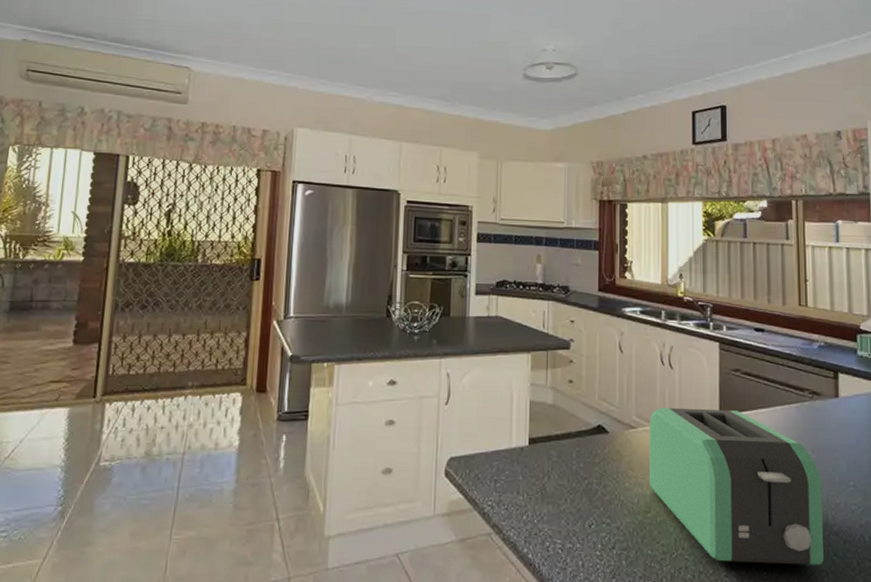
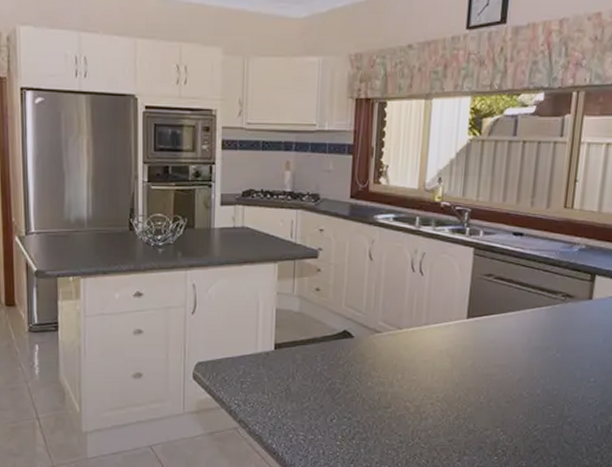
toaster: present [649,407,824,566] -> none [391,312,563,451]

